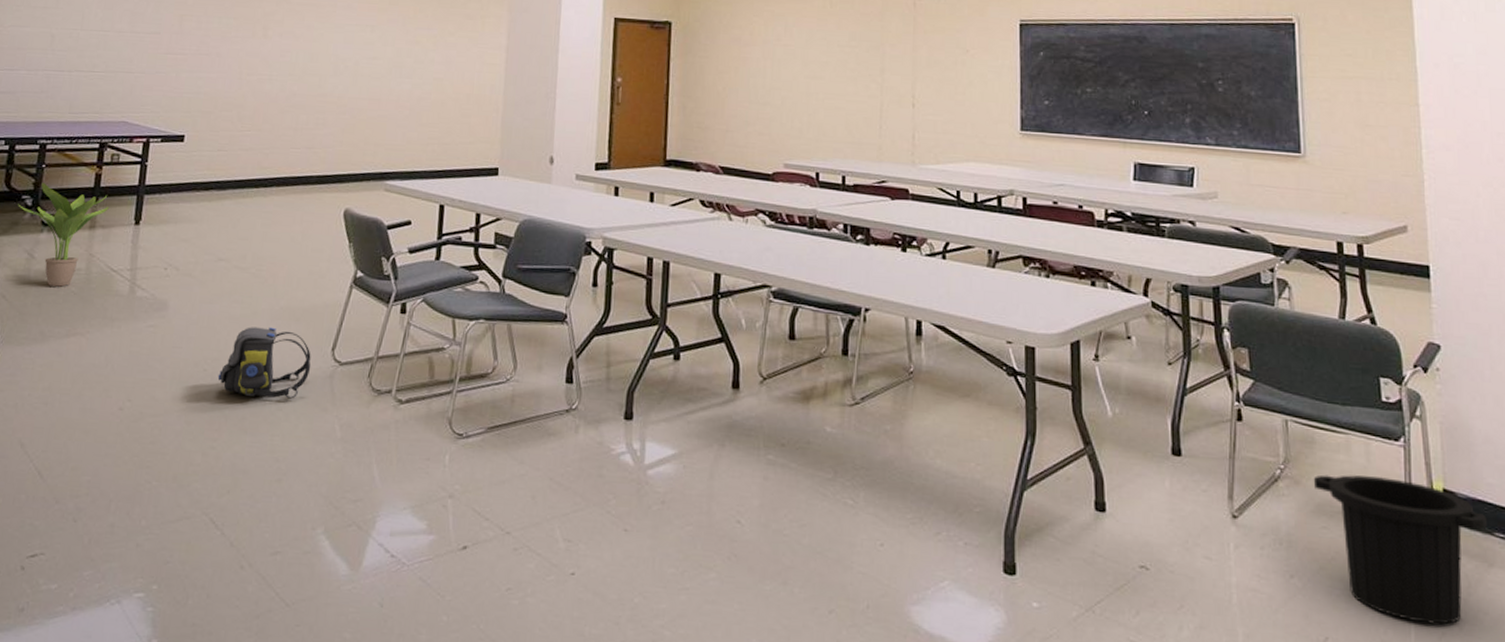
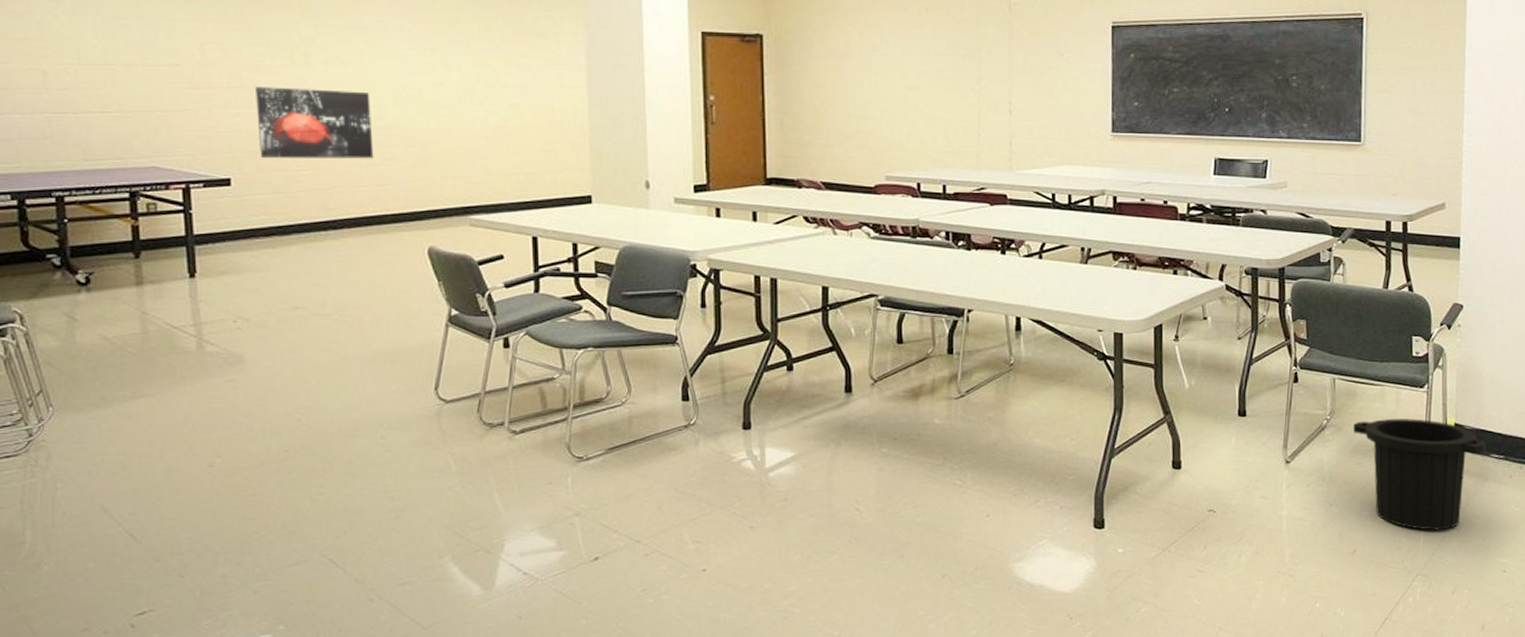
potted plant: present [18,182,109,287] -> none [43,239,155,349]
wall art: none [212,54,313,123] -> present [255,86,374,159]
shoulder bag: present [217,327,311,399] -> none [314,371,415,441]

